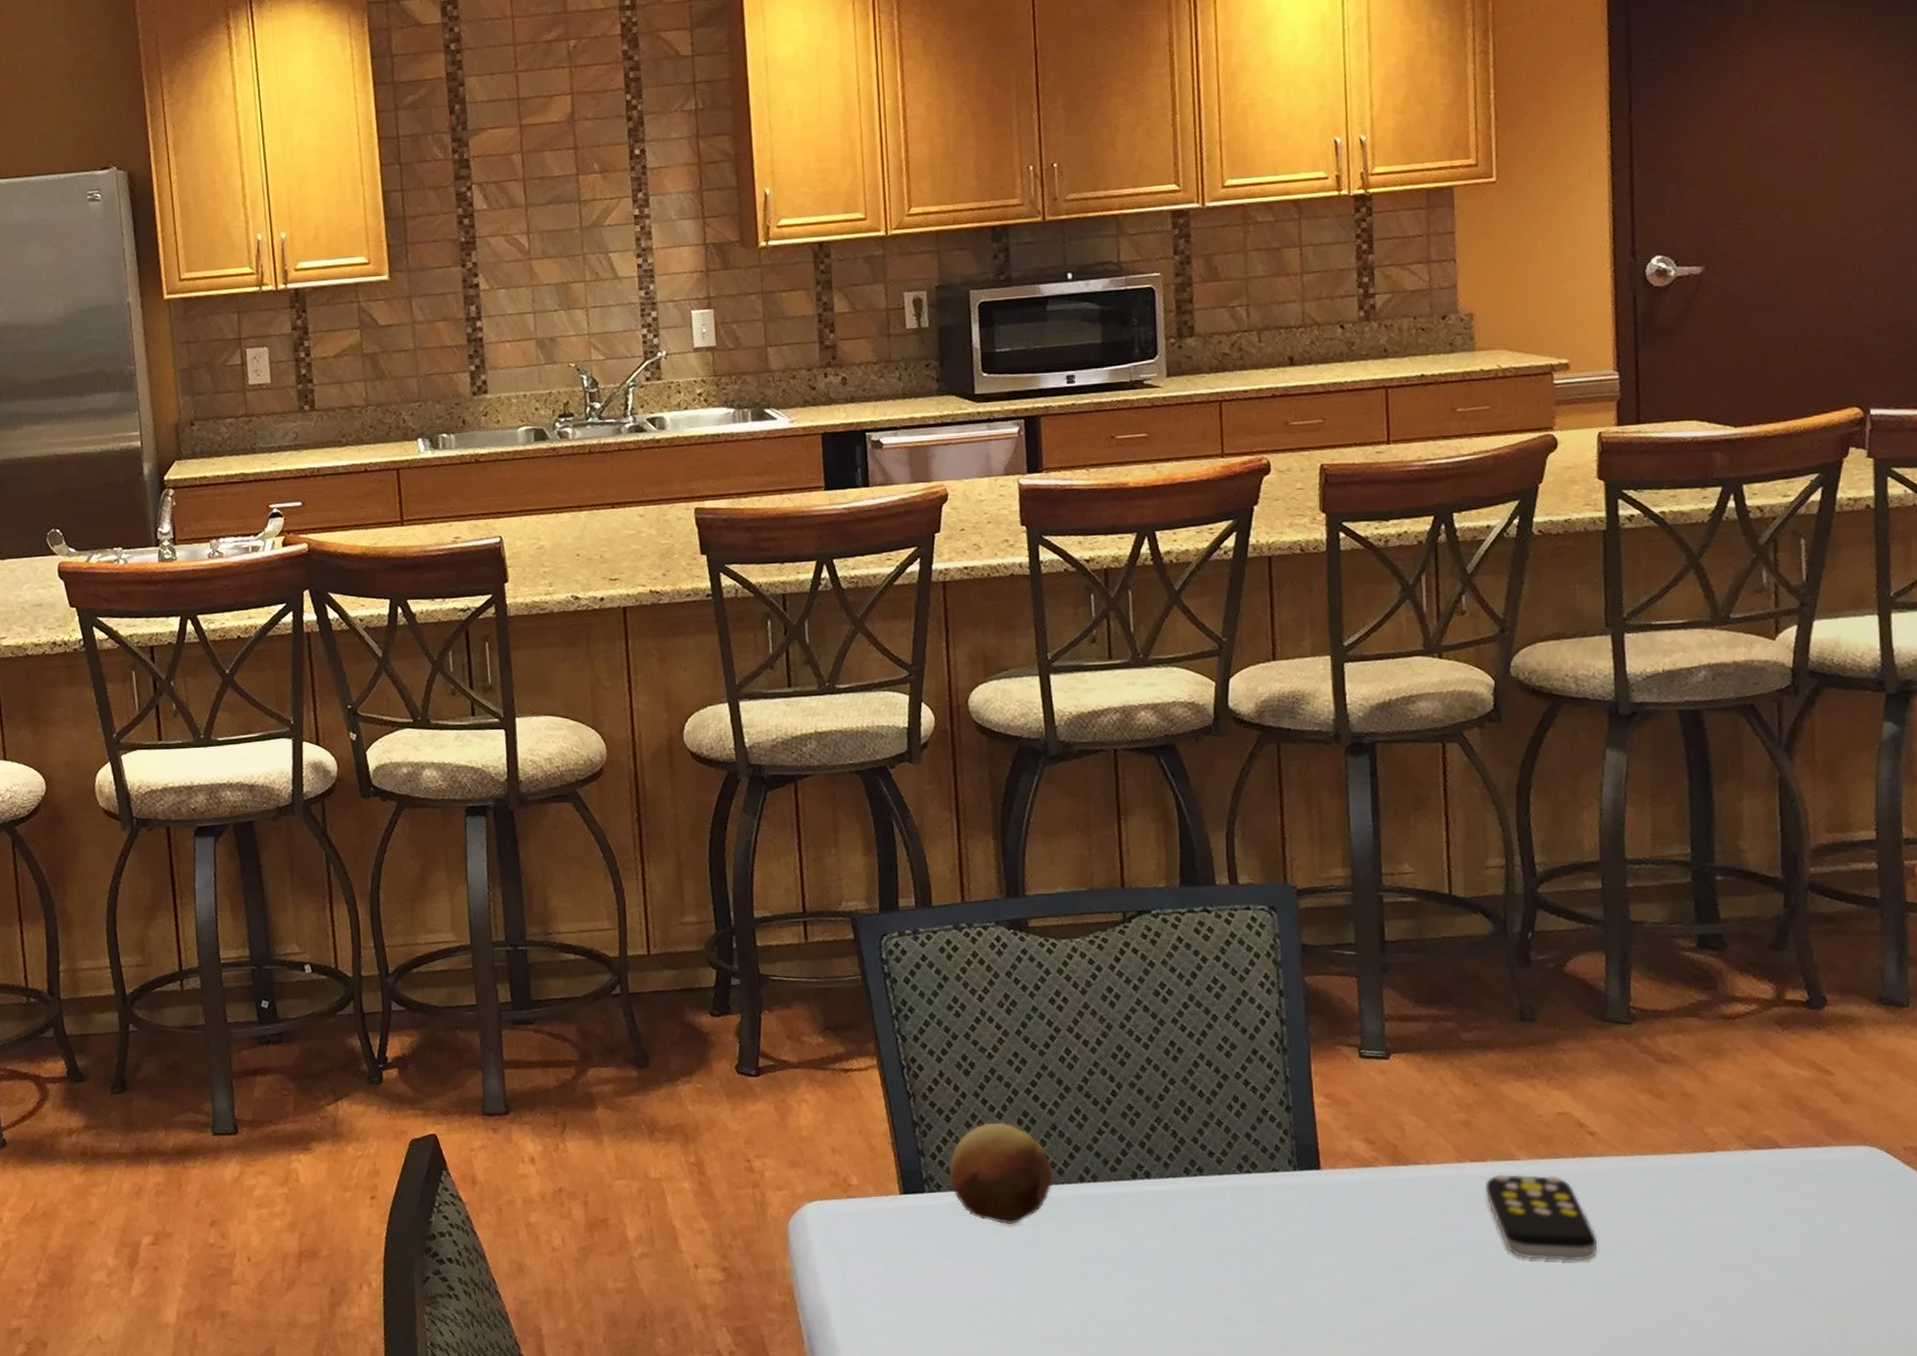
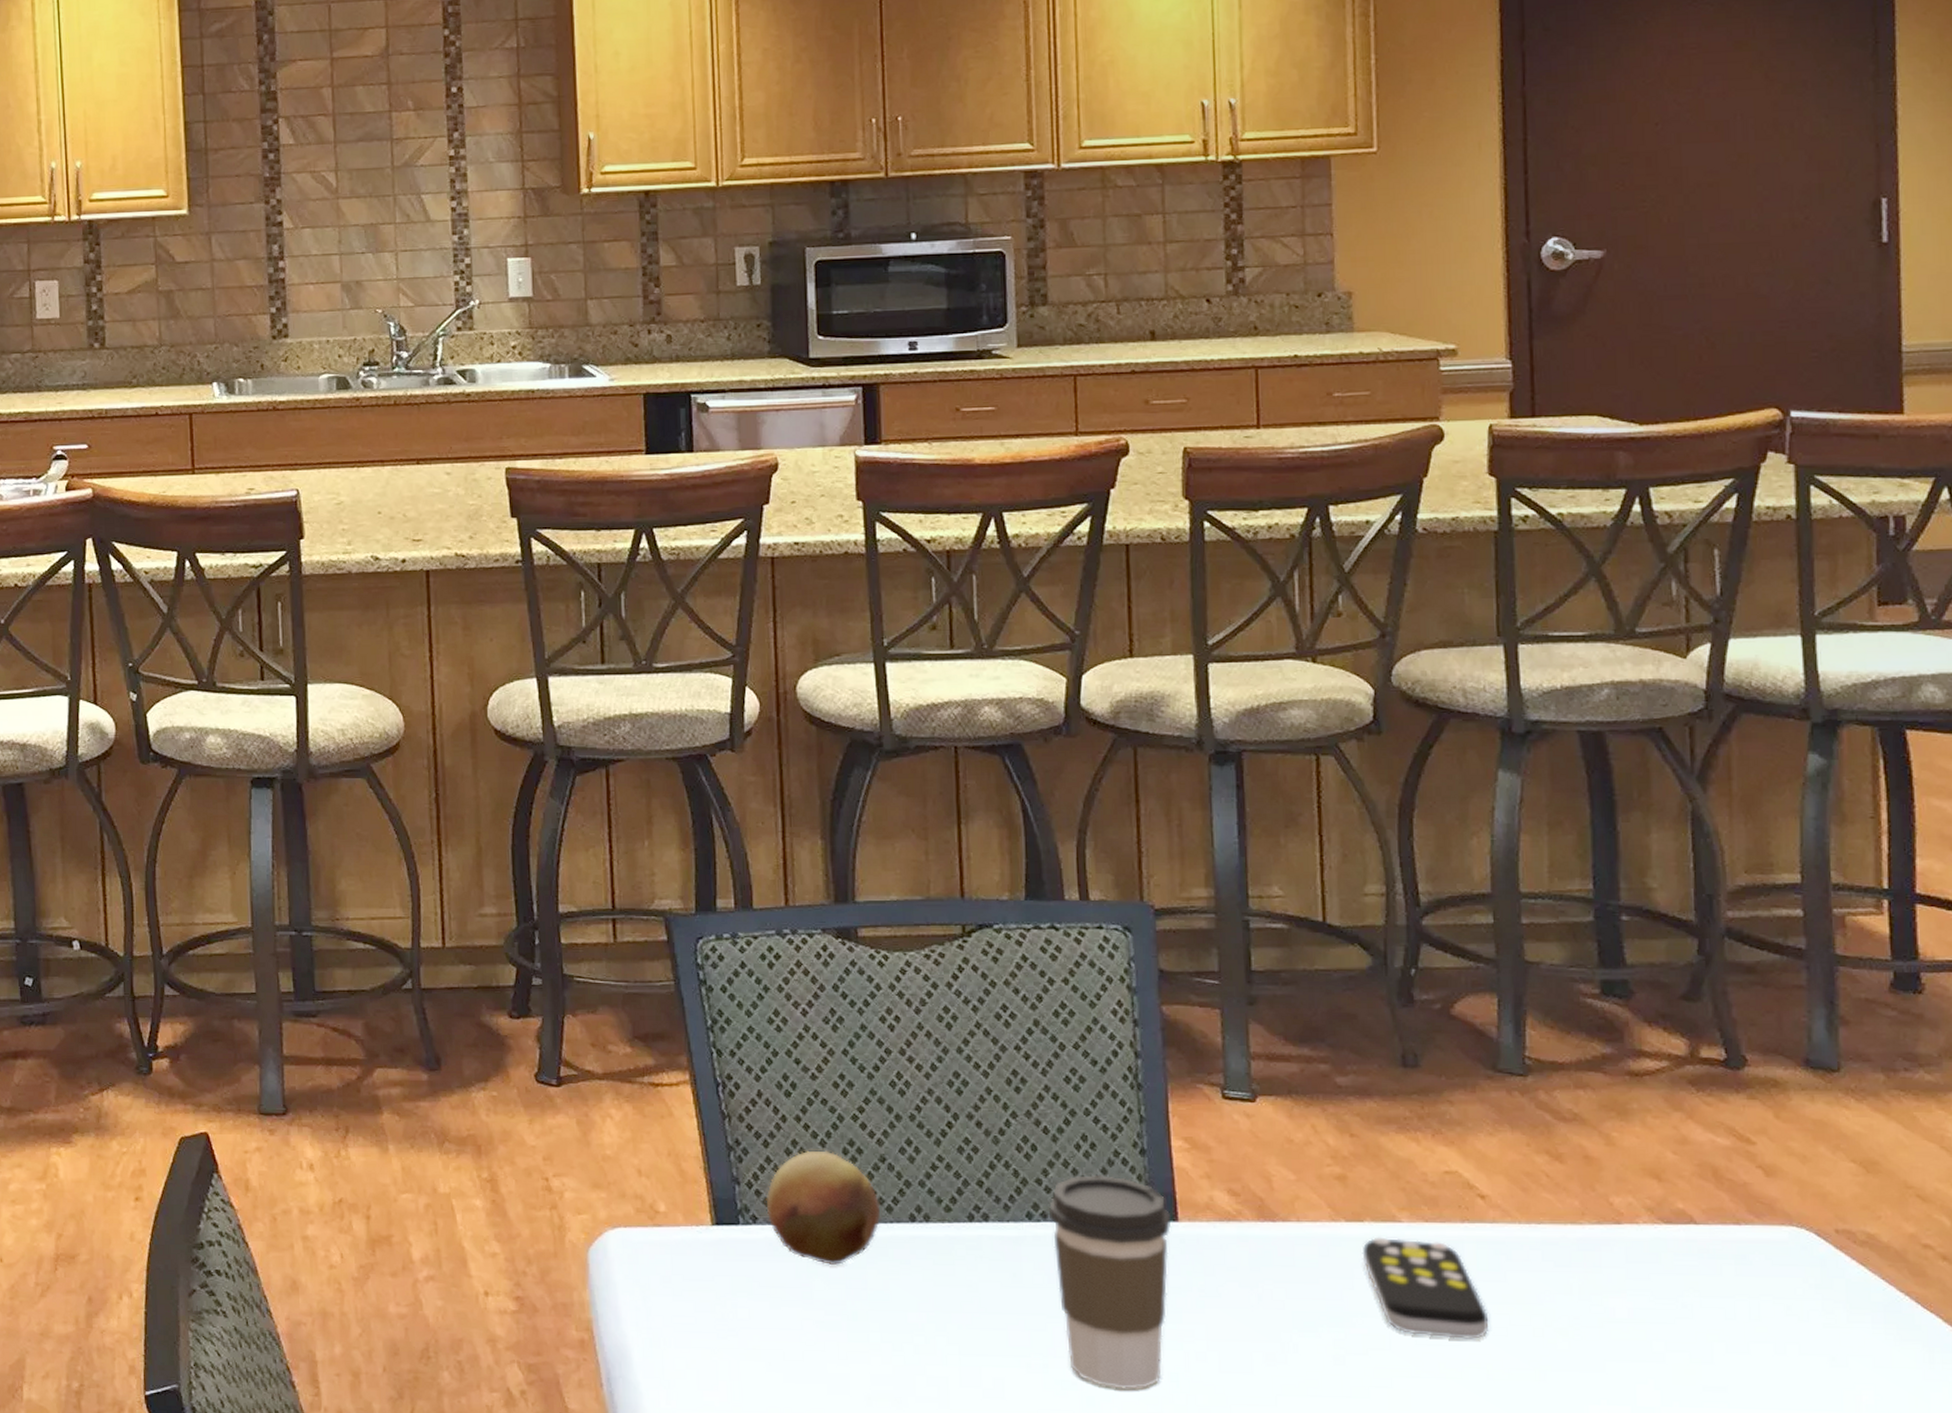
coffee cup: none [1204,1132,1314,1322] -> present [1048,1175,1171,1390]

